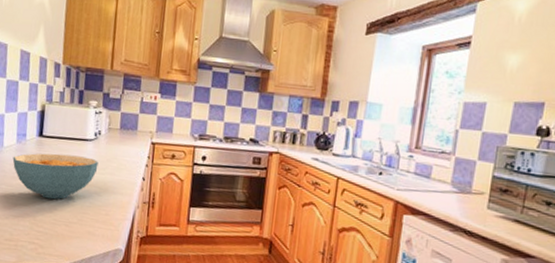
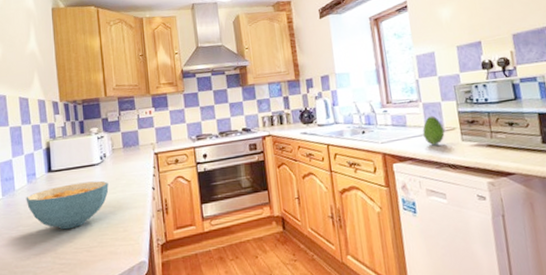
fruit: none [446,173,471,207] -> present [422,115,445,146]

